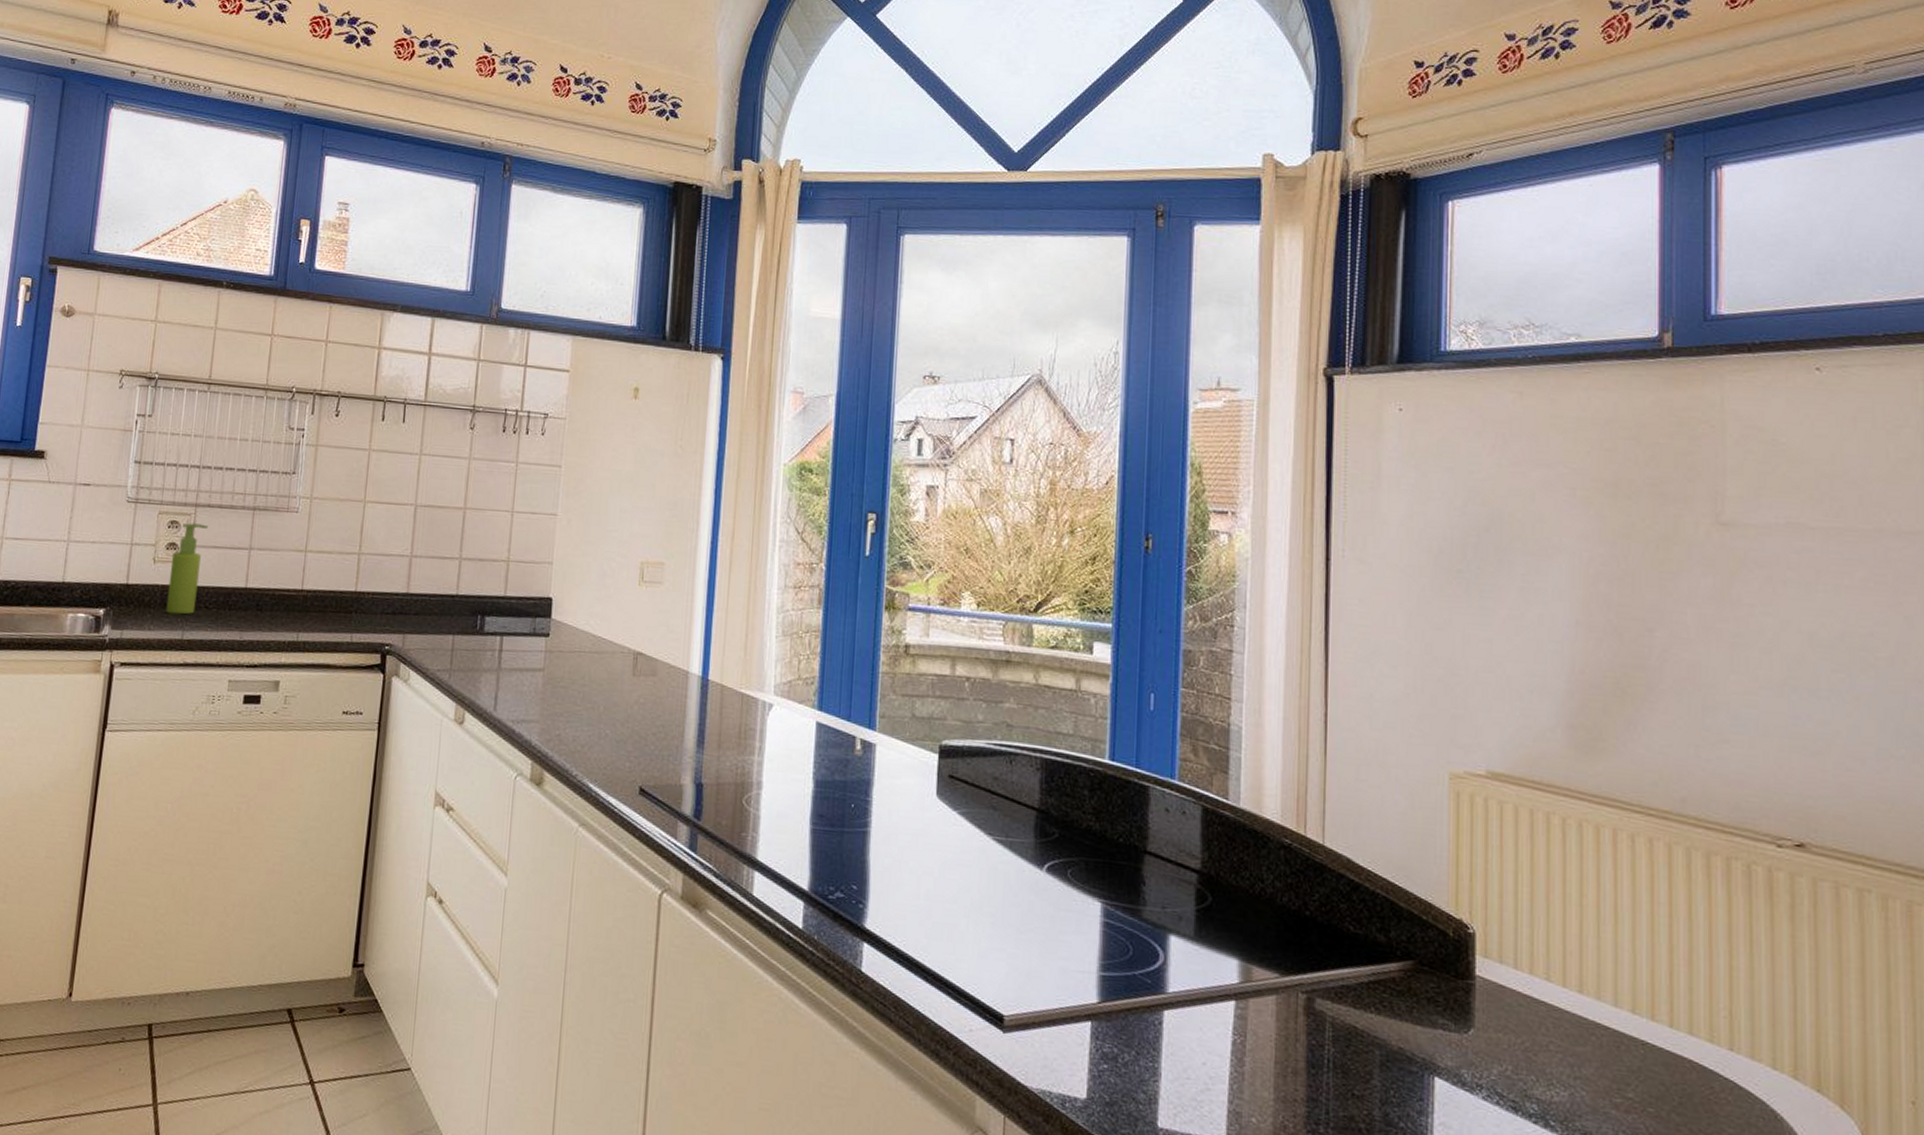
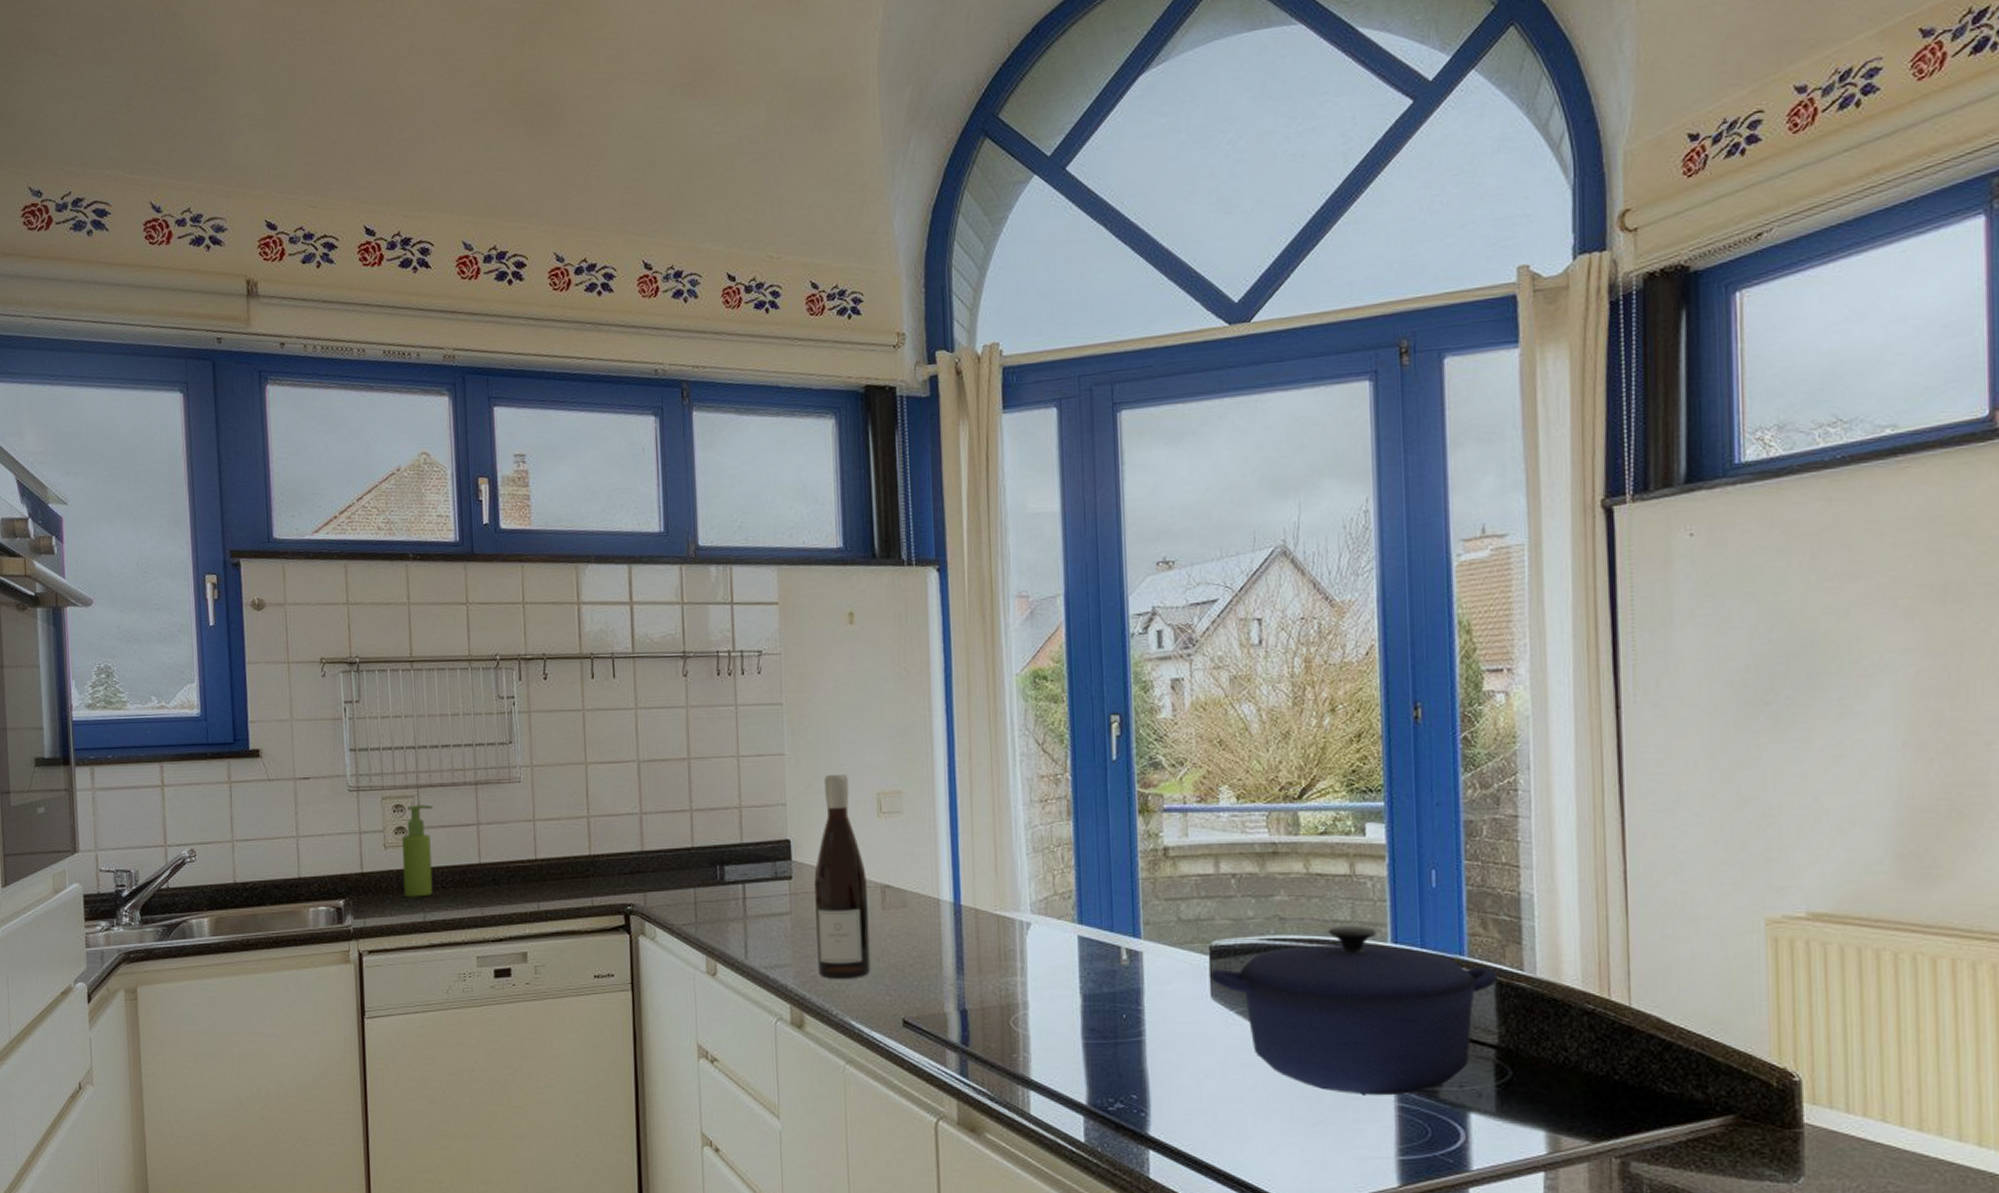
bottle: none [562,539,622,743] -> present [814,775,871,980]
cooking pot: none [937,737,1204,911] -> present [1210,925,1497,1096]

